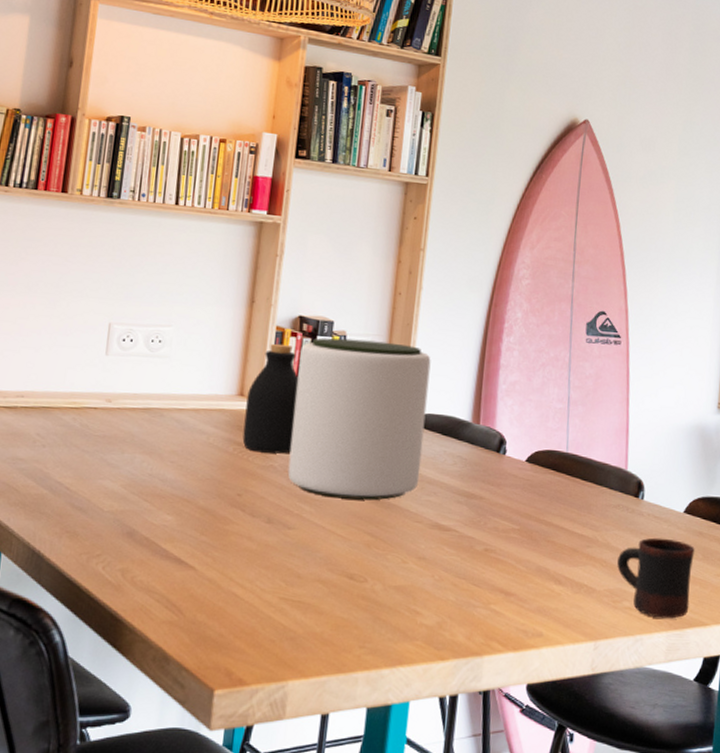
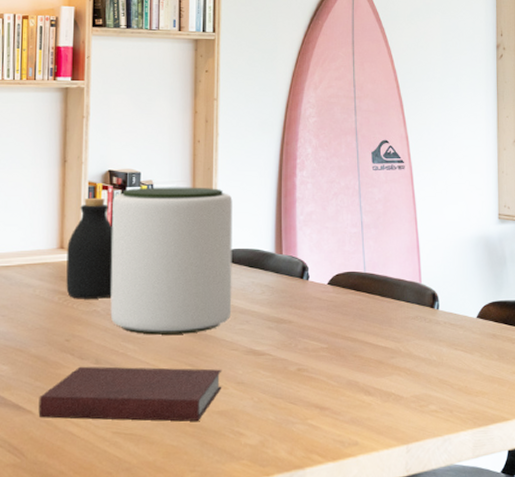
notebook: none [201,524,403,594] -> present [38,366,222,422]
mug: present [617,537,695,619] -> none [421,343,490,418]

